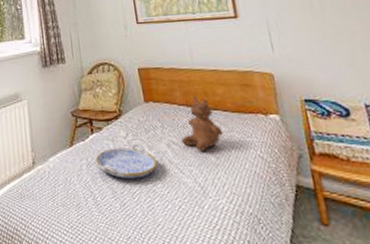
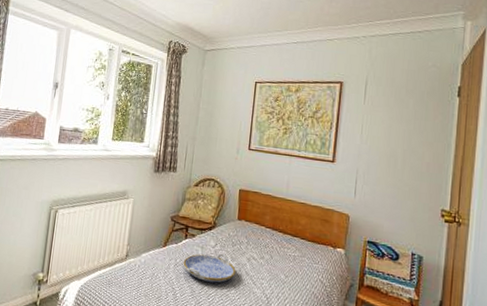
teddy bear: present [181,97,223,151] -> none [260,222,297,269]

